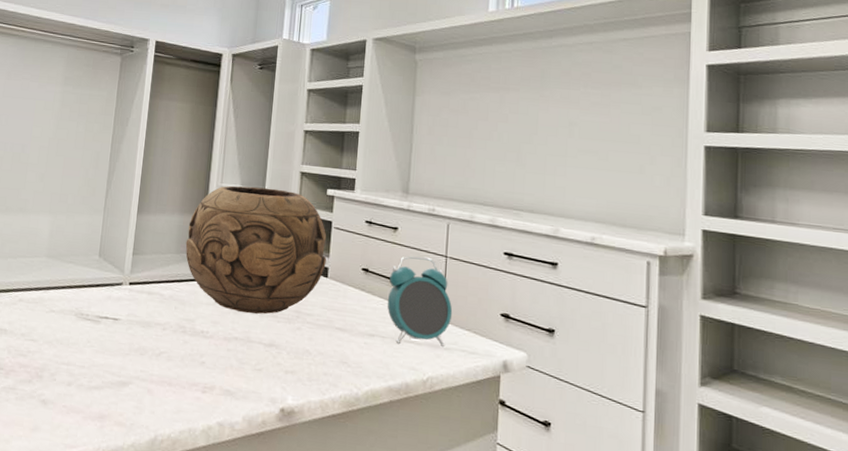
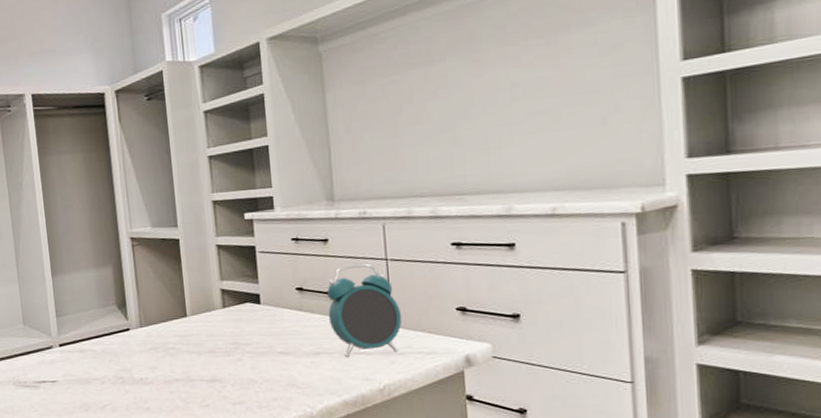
decorative bowl: present [185,185,327,314] -> none [106,223,256,354]

